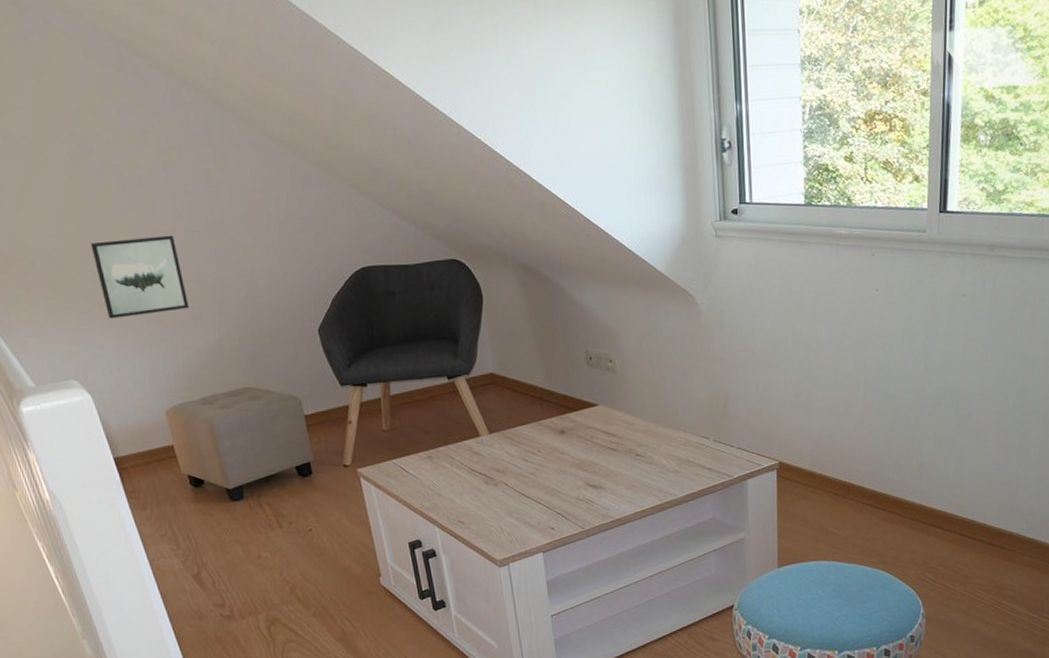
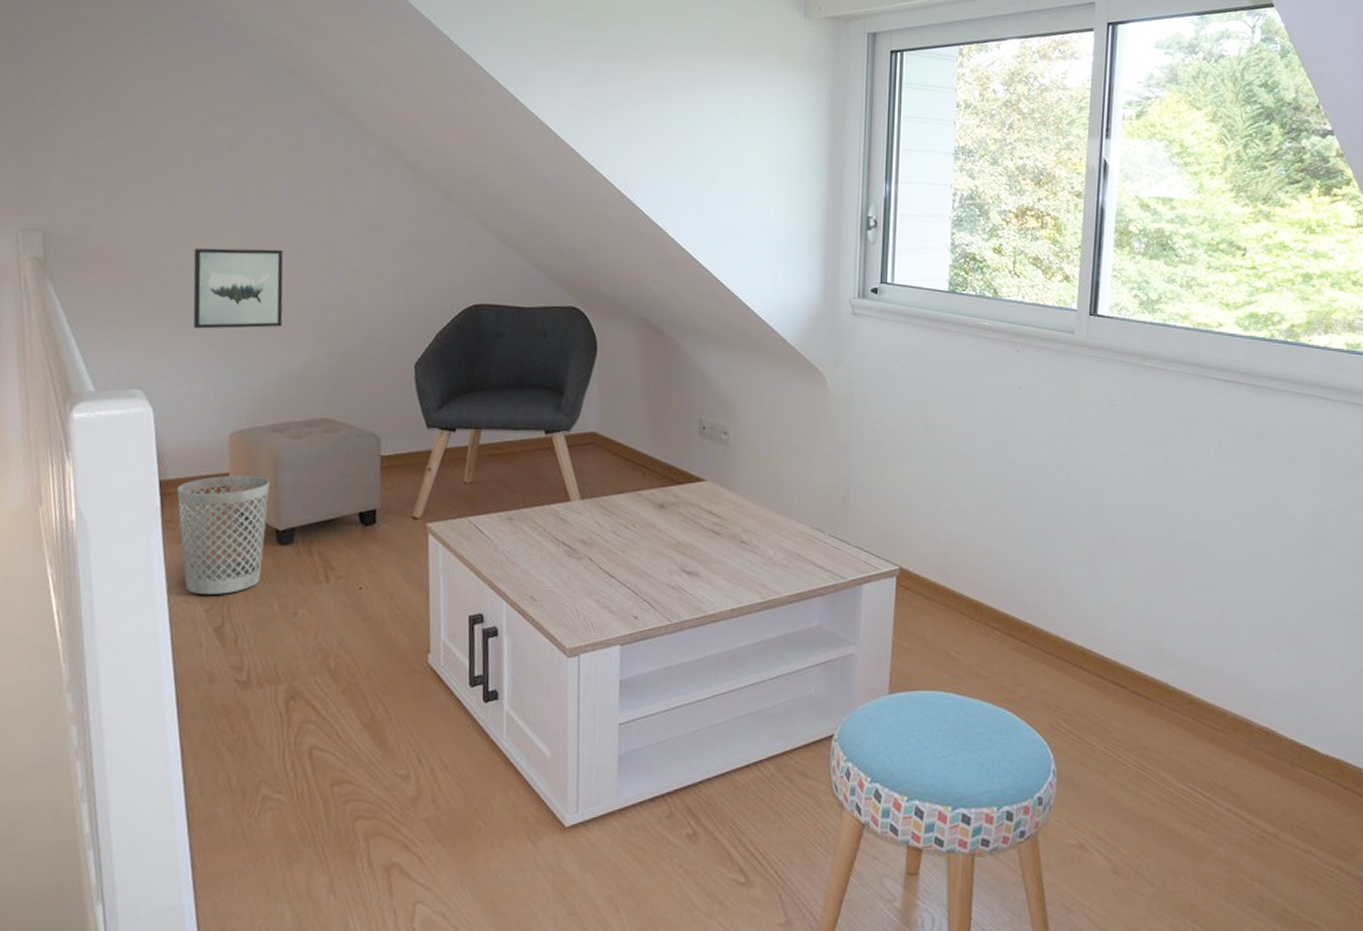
wastebasket: none [131,444,223,550] -> present [177,475,270,594]

